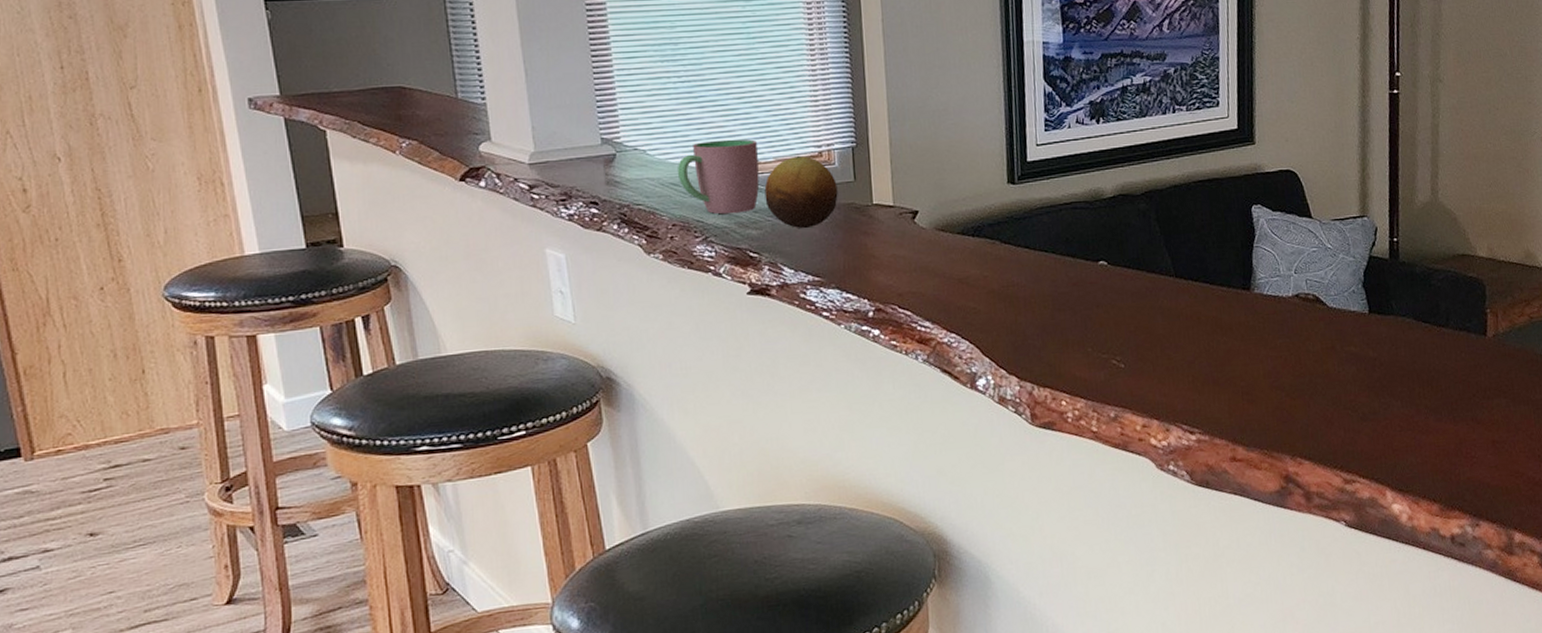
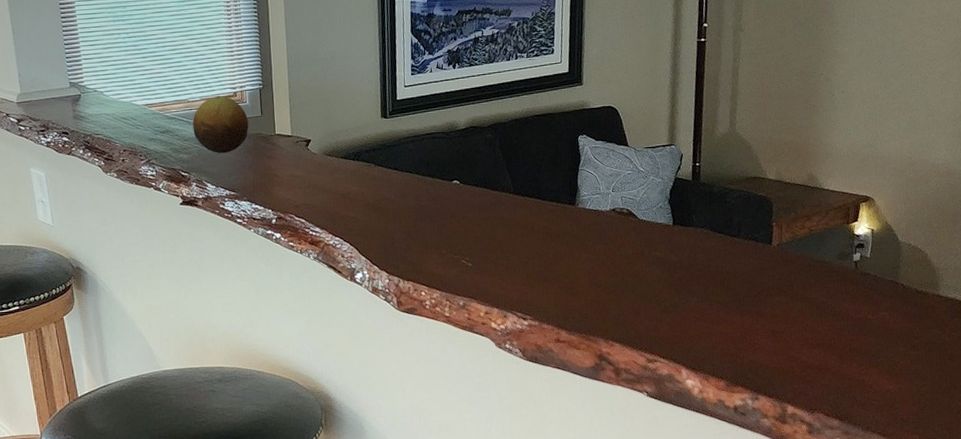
cup: present [678,139,760,215] -> none [127,82,189,142]

